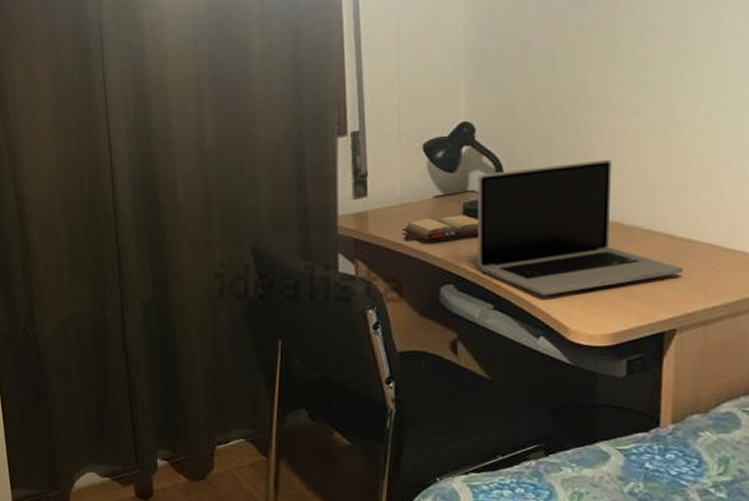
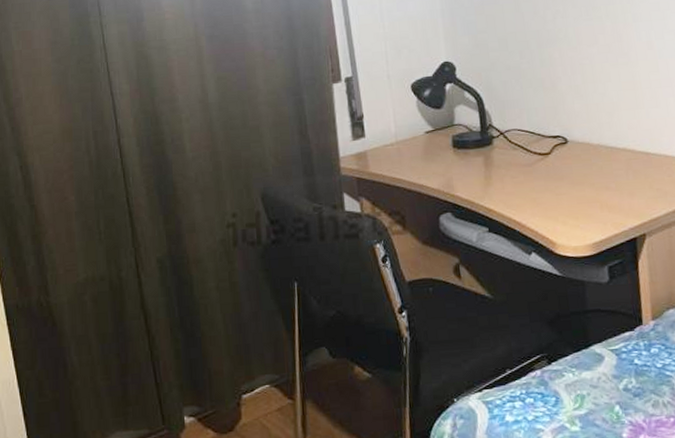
hardback book: present [401,215,479,241] -> none [399,147,469,176]
laptop: present [478,159,683,295] -> none [462,86,645,215]

